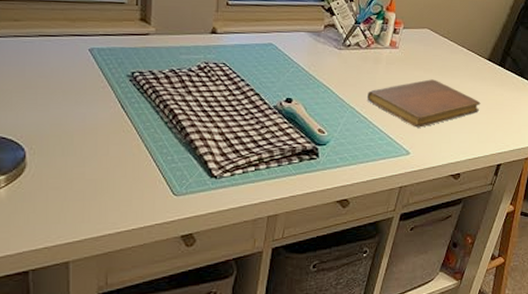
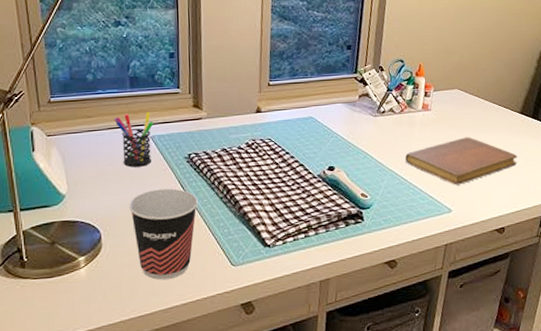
pen holder: none [47,20,93,82] -> present [114,112,154,167]
cup: none [60,108,140,206] -> present [129,188,199,280]

